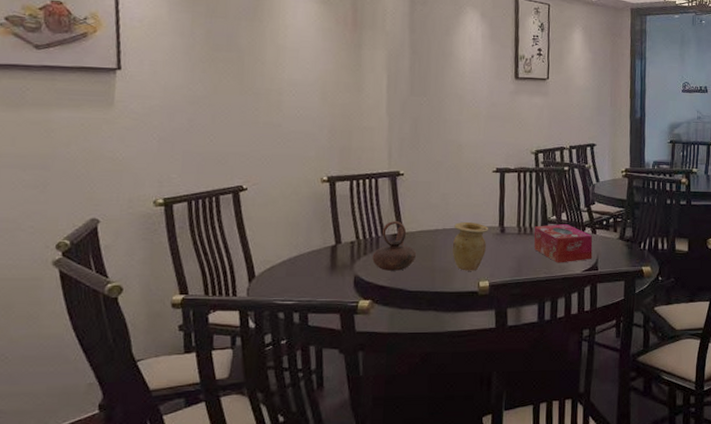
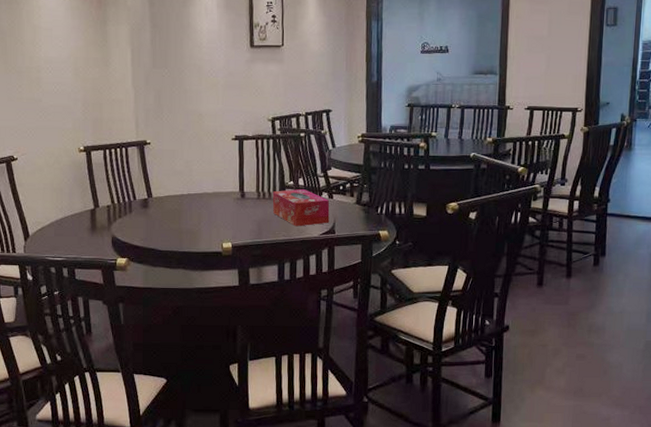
teapot: present [372,220,417,271] -> none [126,186,165,232]
vase: present [452,222,489,271] -> none [197,188,230,233]

